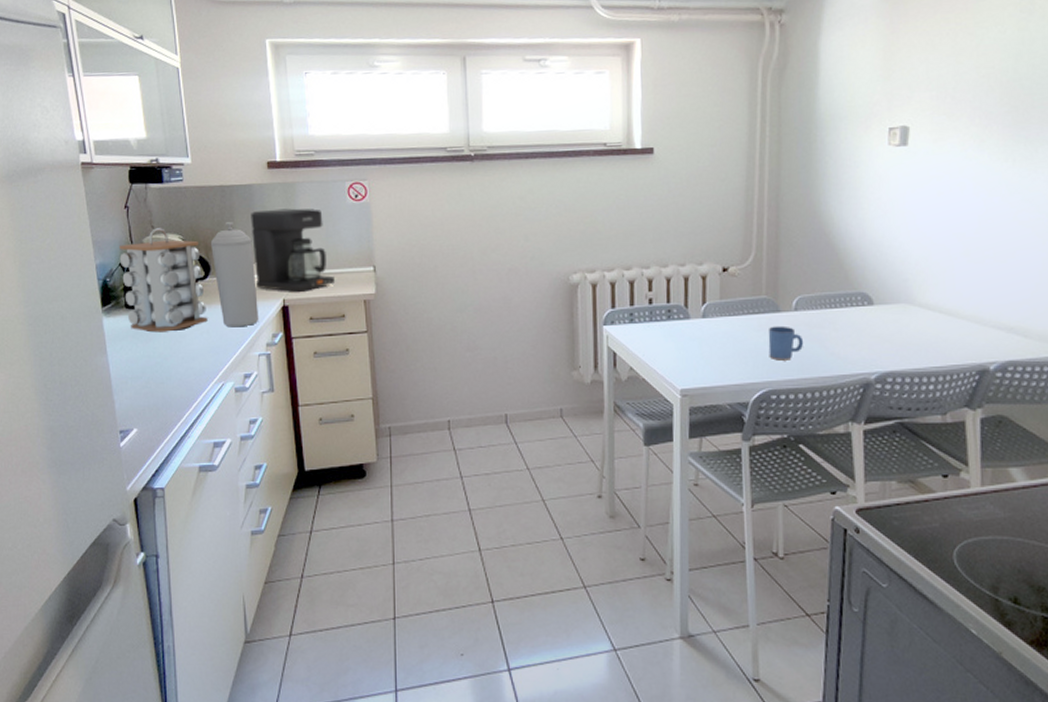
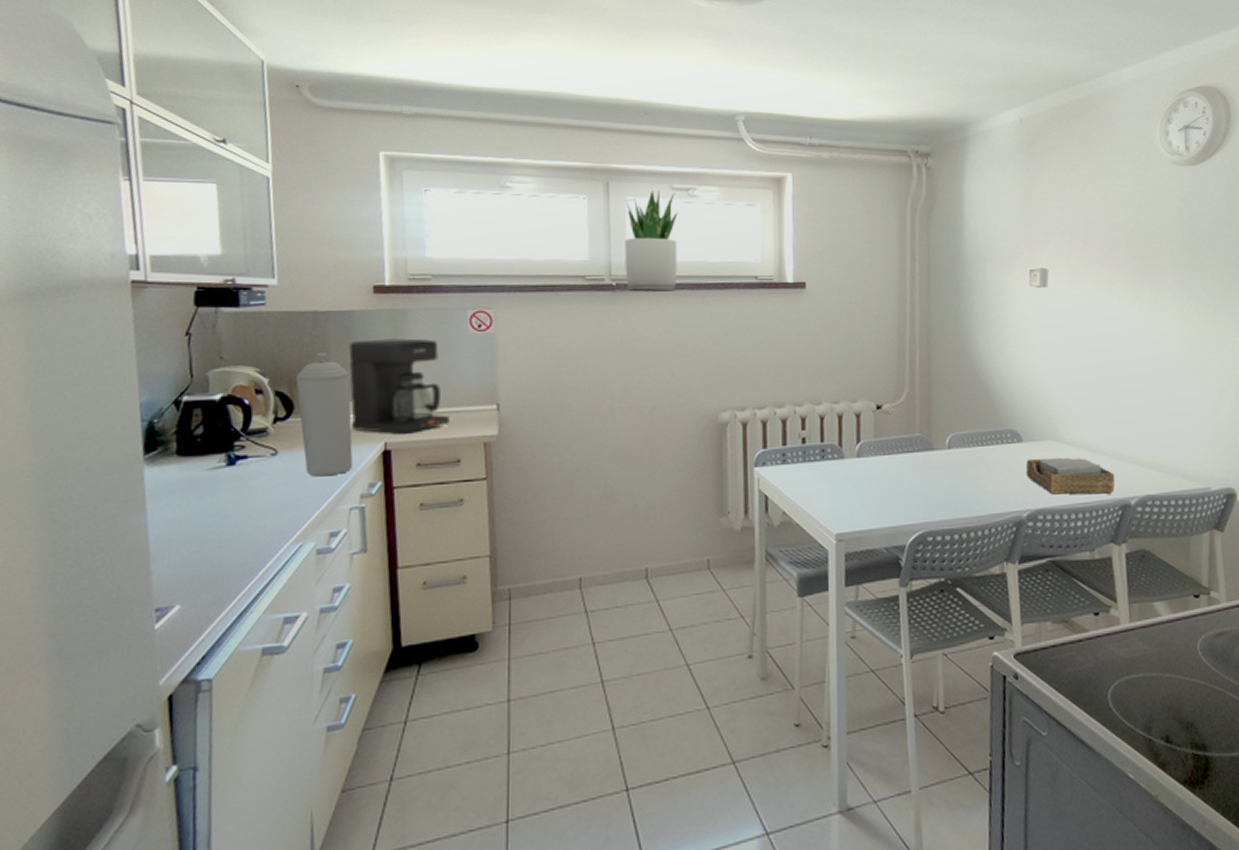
spice rack: present [120,228,208,333] -> none [173,359,286,485]
planter: none [481,63,531,162] -> present [625,191,678,292]
mug: present [768,325,804,361] -> none [922,464,958,501]
napkin holder: none [875,320,974,359] -> present [1025,457,1115,495]

